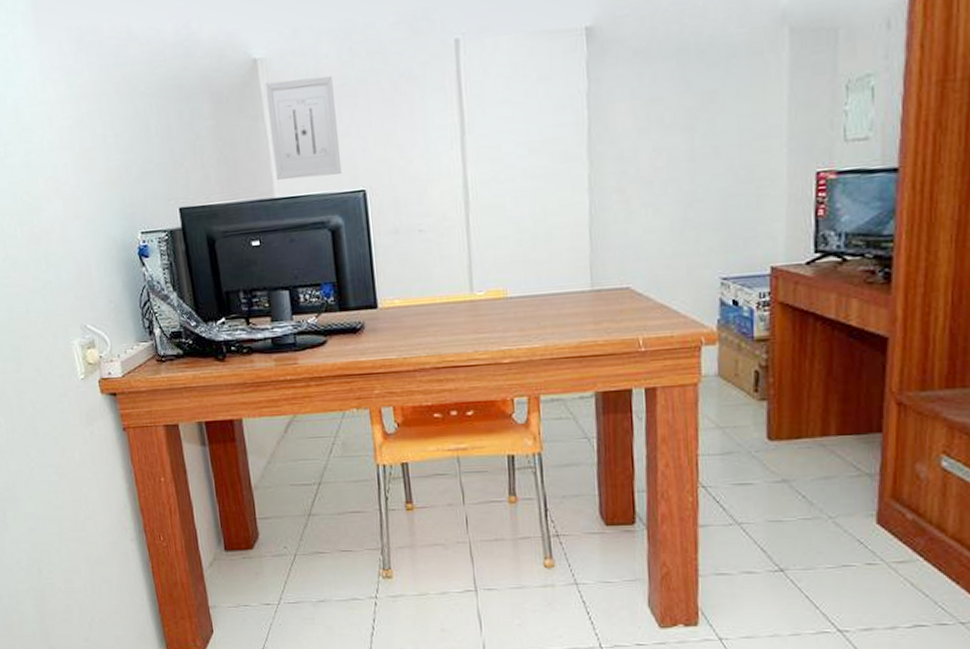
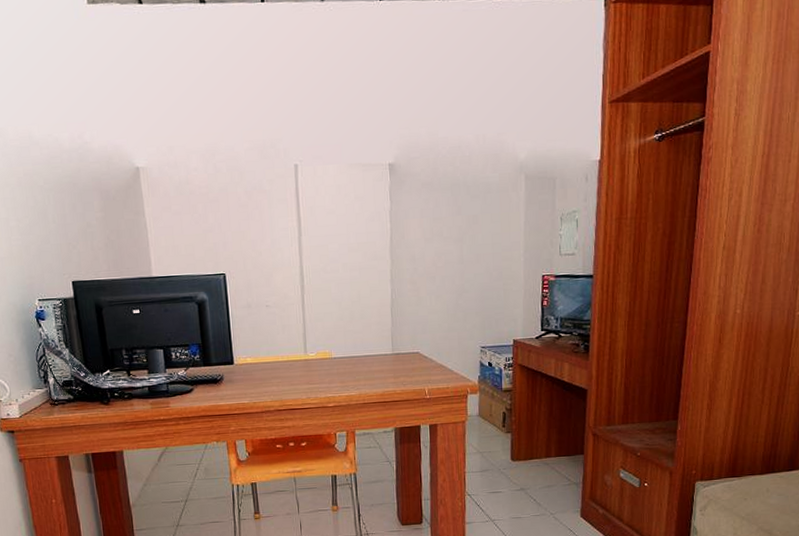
wall art: present [265,76,343,180] -> none [145,184,207,263]

